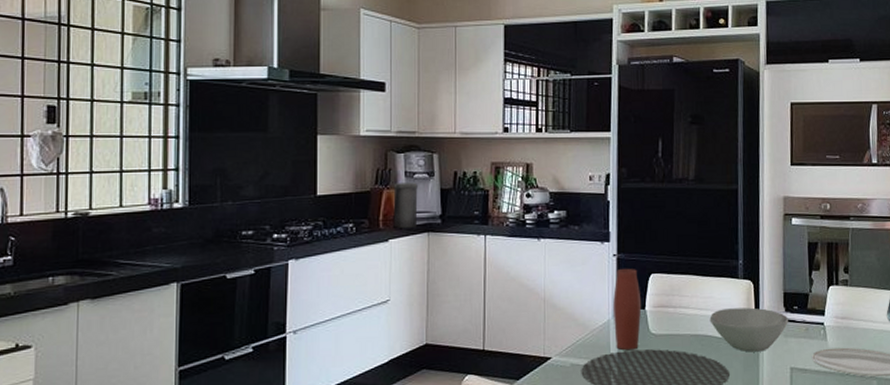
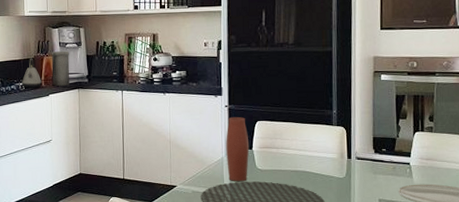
kettle: none [353,191,379,232] -> present [22,58,42,89]
bowl: present [709,307,789,352] -> none [307,149,378,186]

